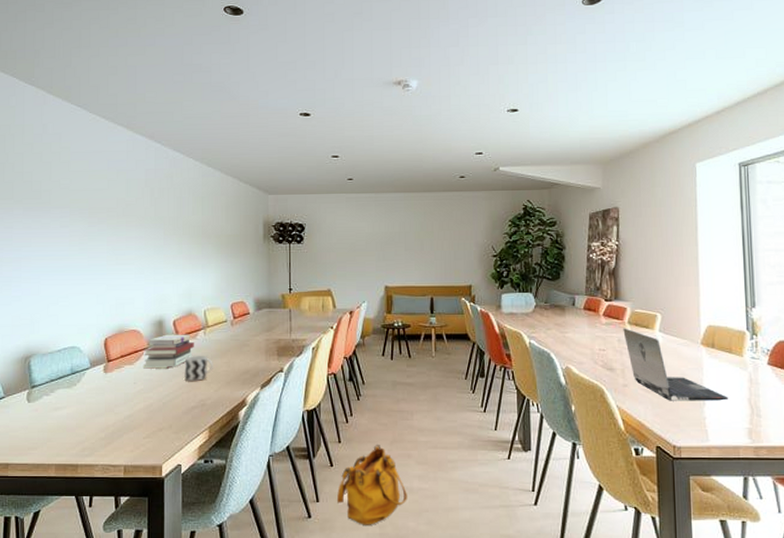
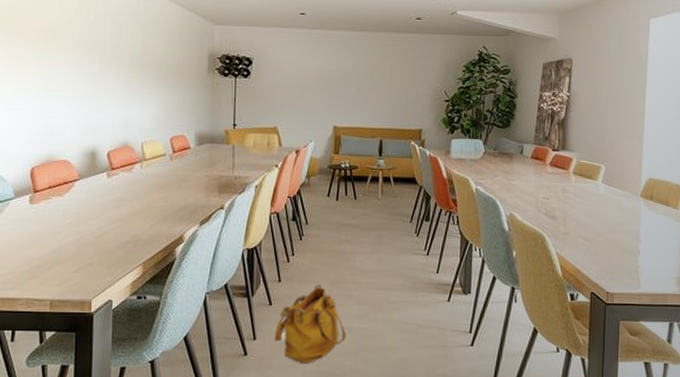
books: present [142,334,194,369] -> none [72,166,129,202]
cup: present [184,355,213,381] -> none [118,188,150,215]
laptop computer: present [623,328,729,401] -> none [568,178,662,251]

